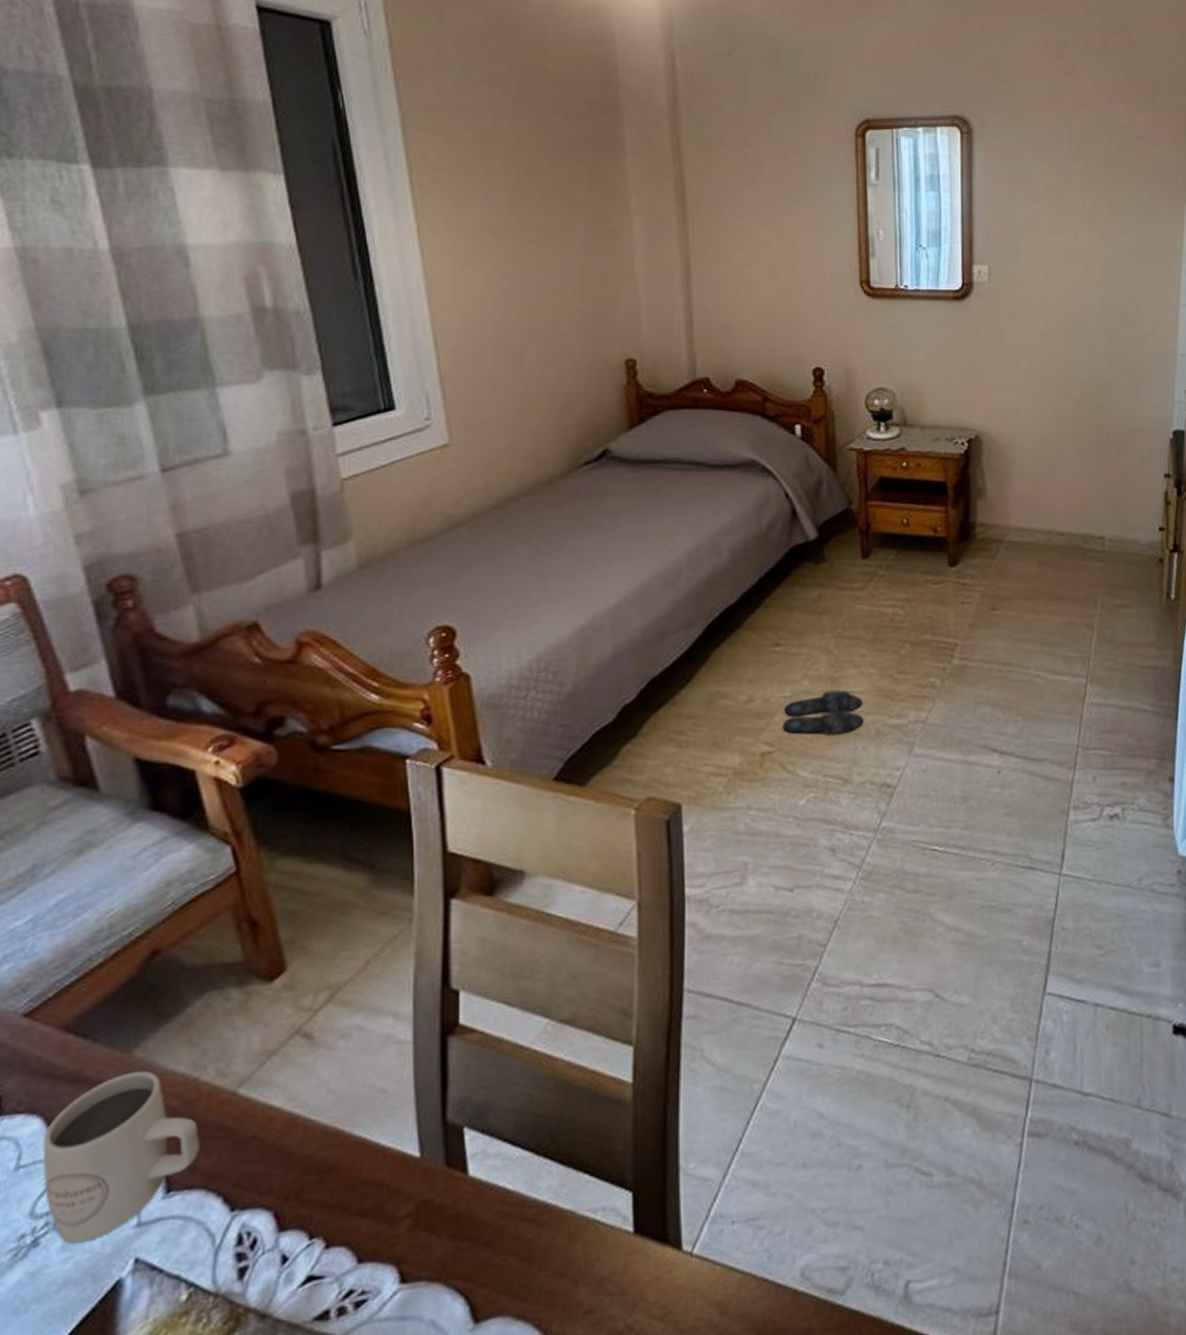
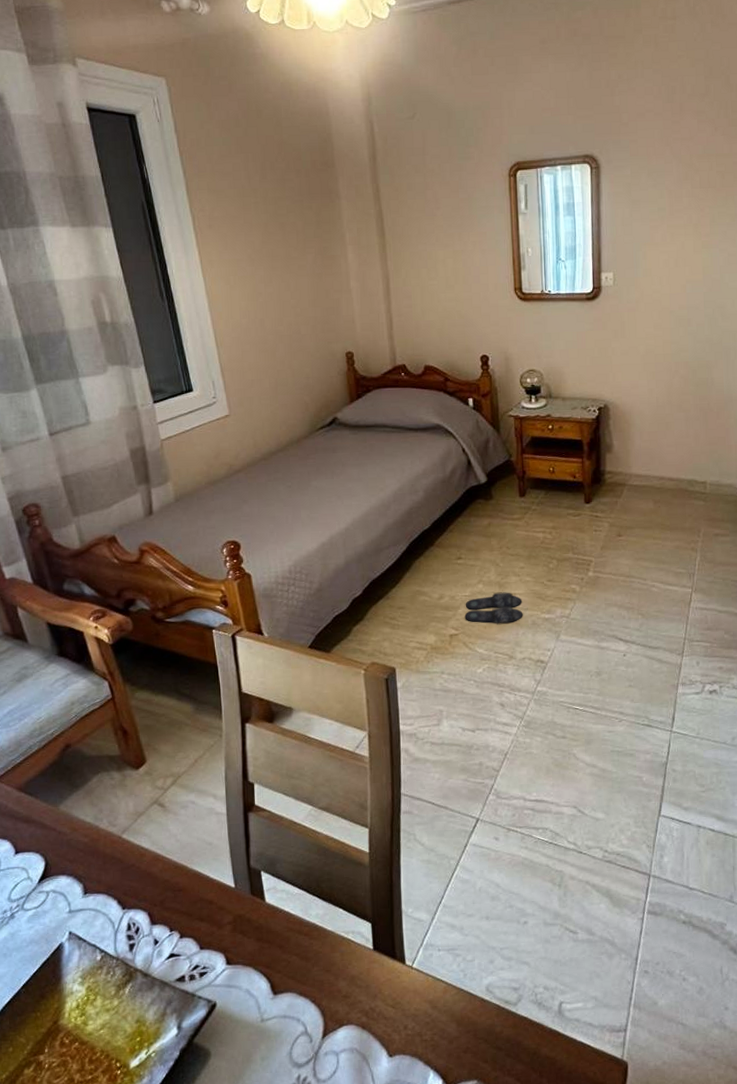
mug: present [42,1070,199,1244] -> none [12,818,102,919]

